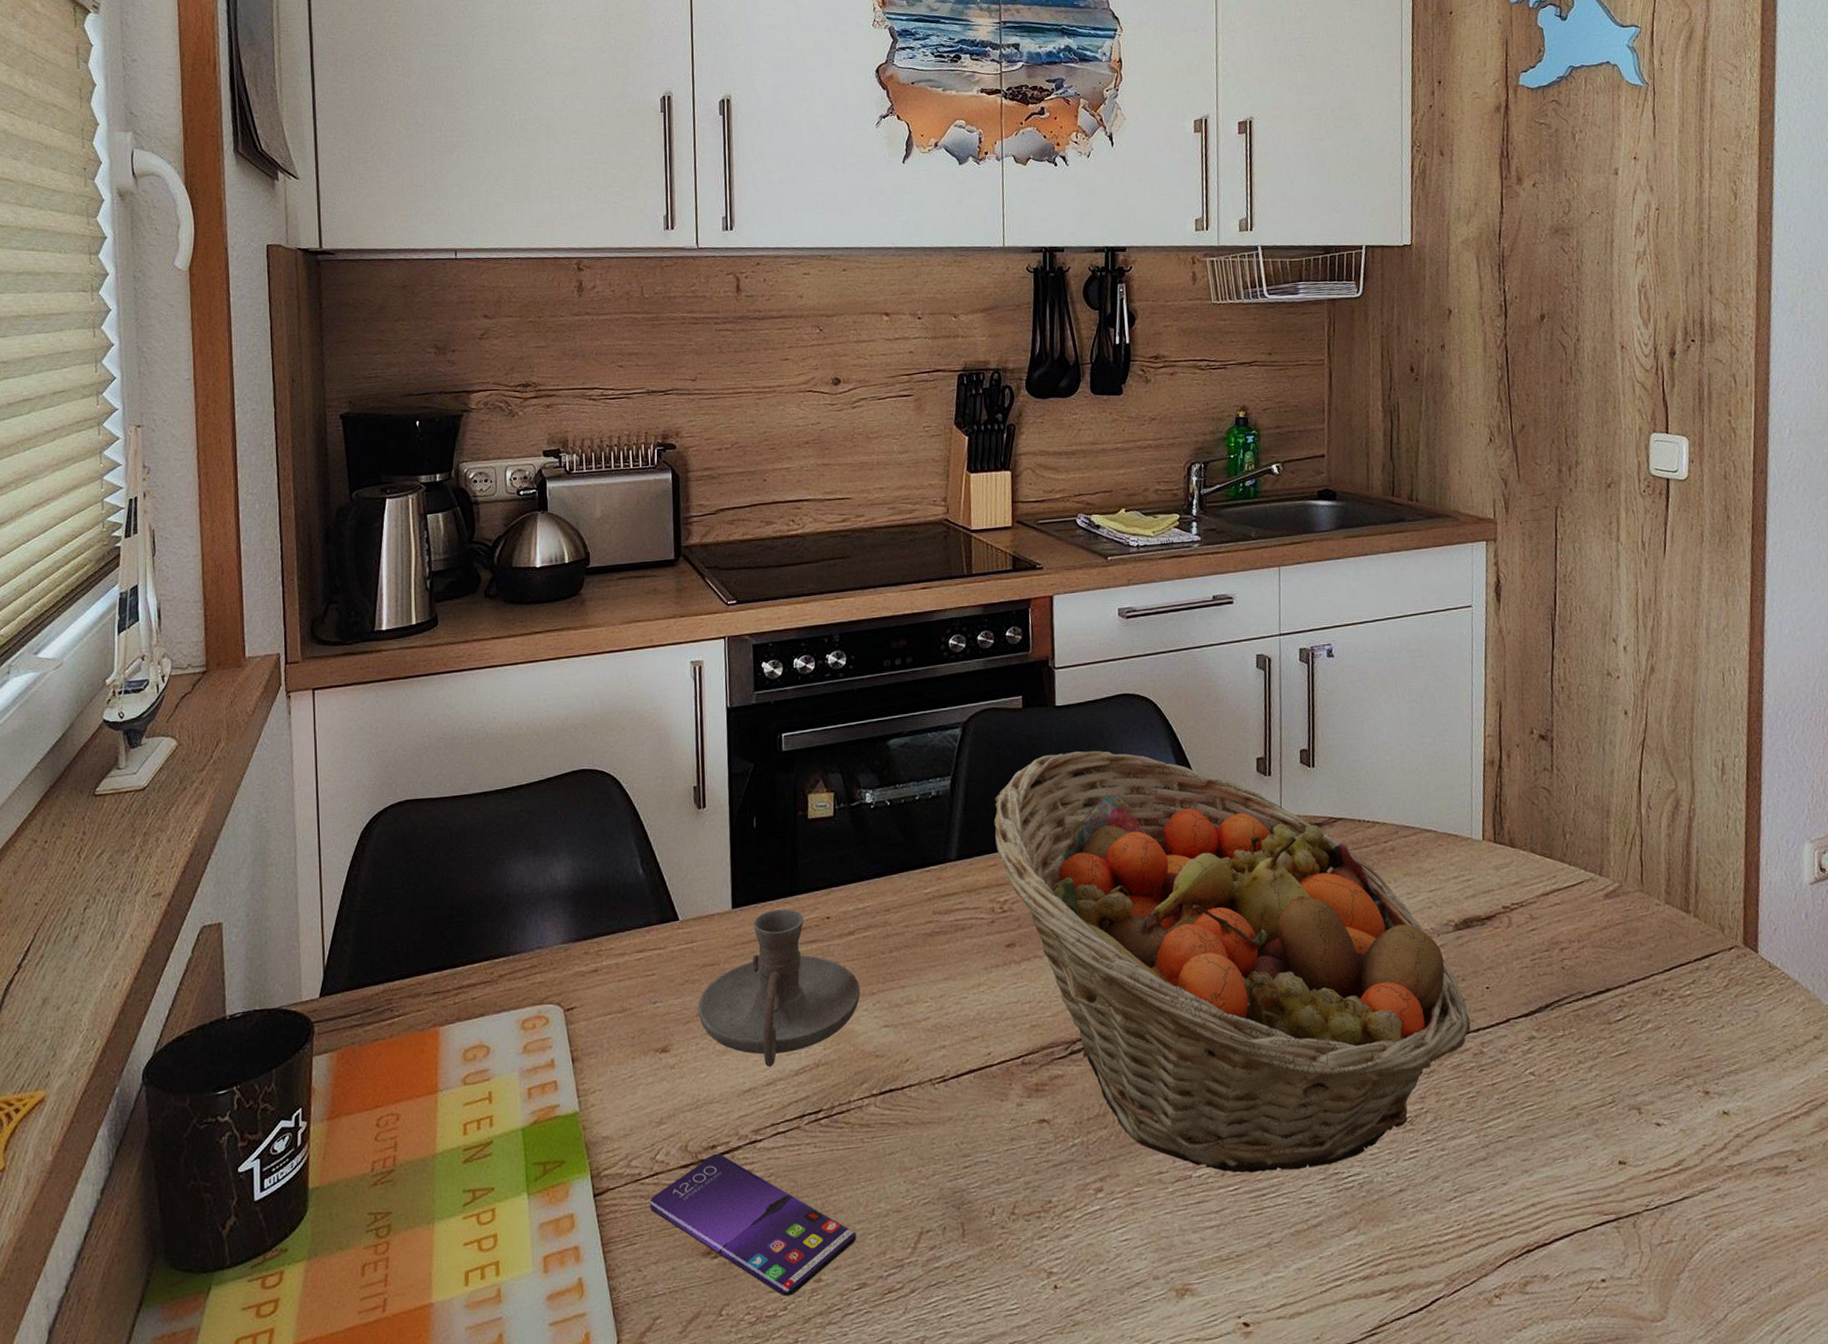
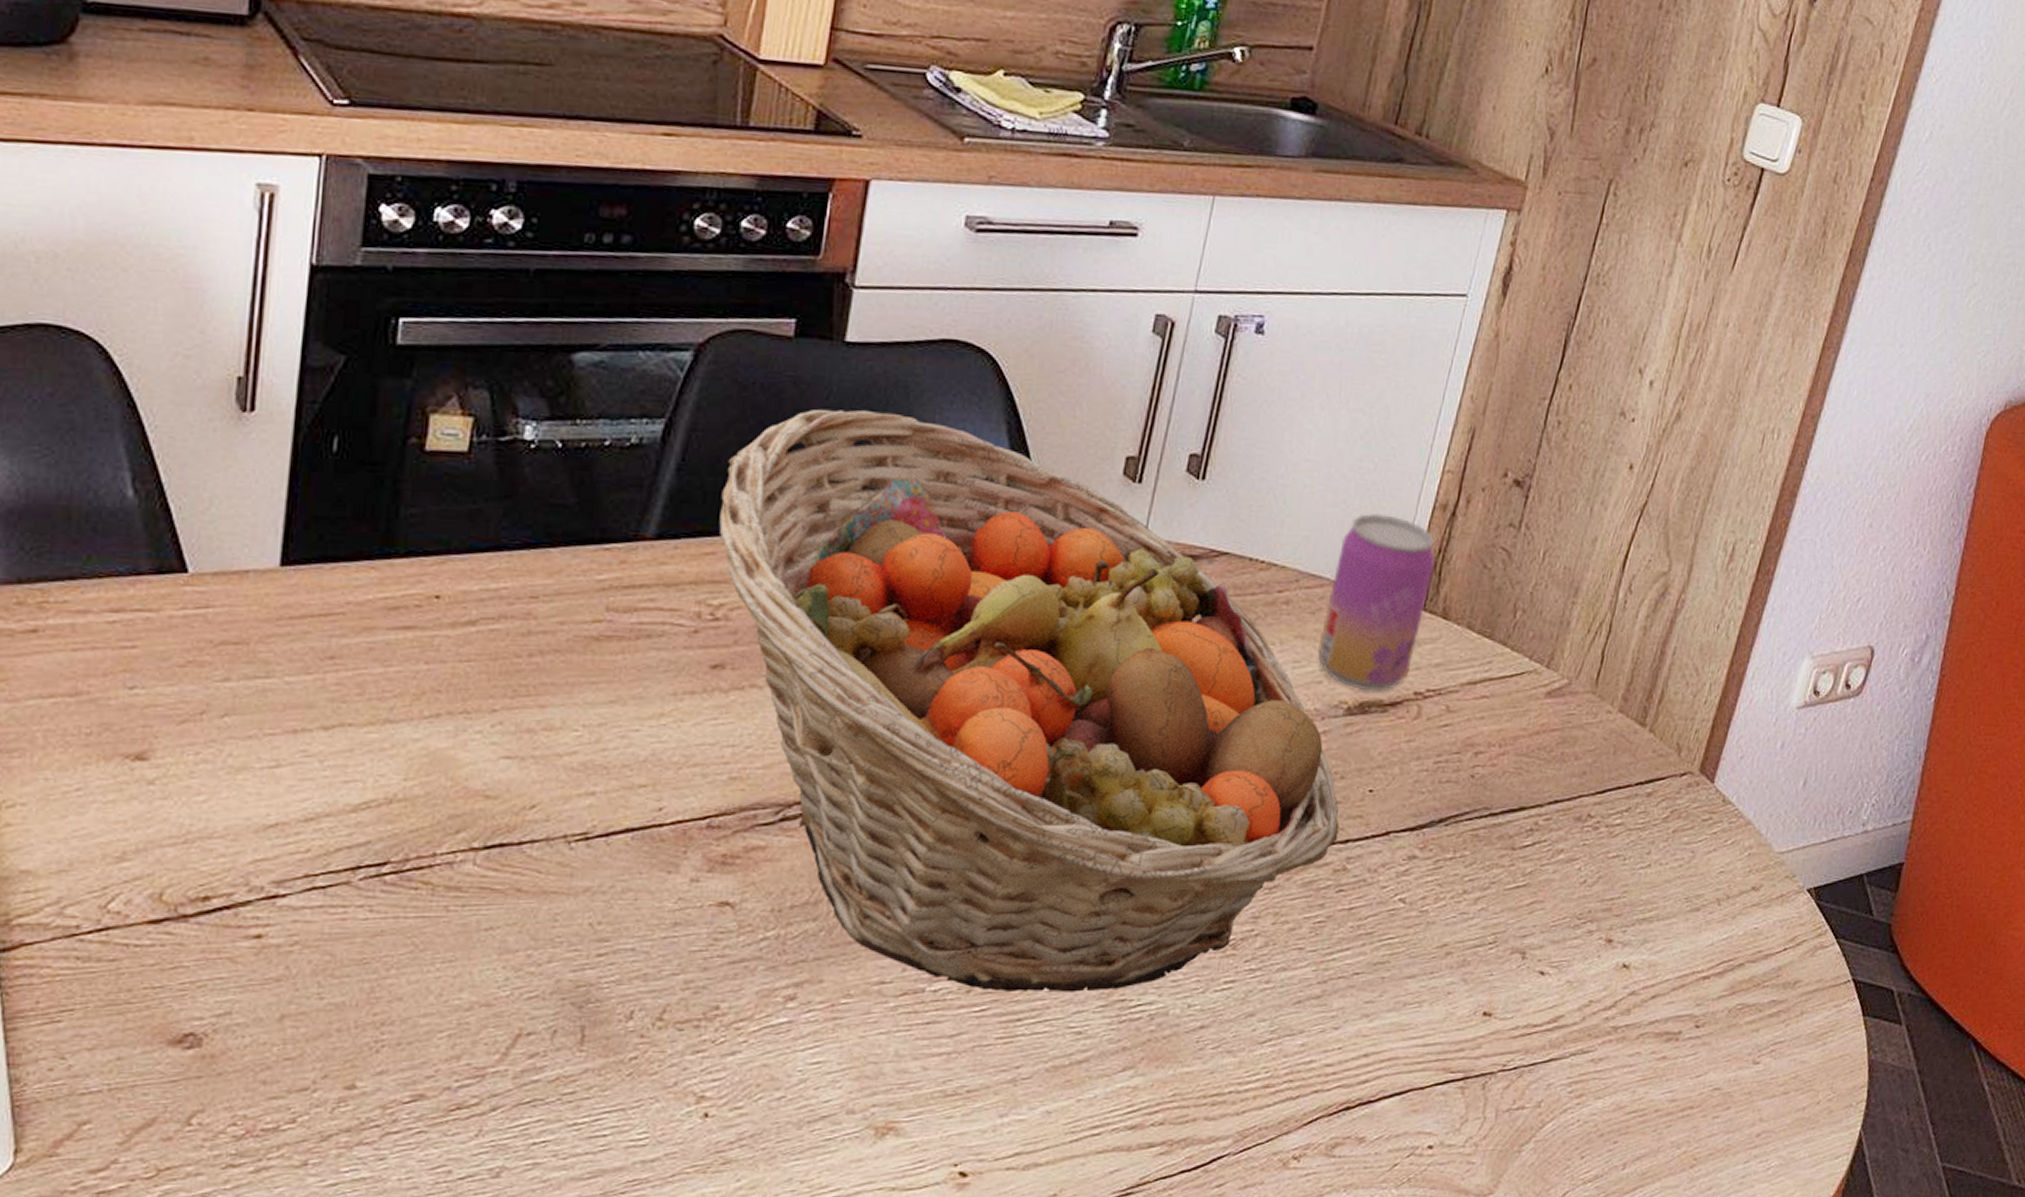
smartphone: present [650,1153,857,1296] -> none [90,907,420,1105]
candle holder: present [698,909,860,1067] -> none [203,576,474,796]
beer can: none [1422,774,1496,910] -> present [1317,513,1435,692]

